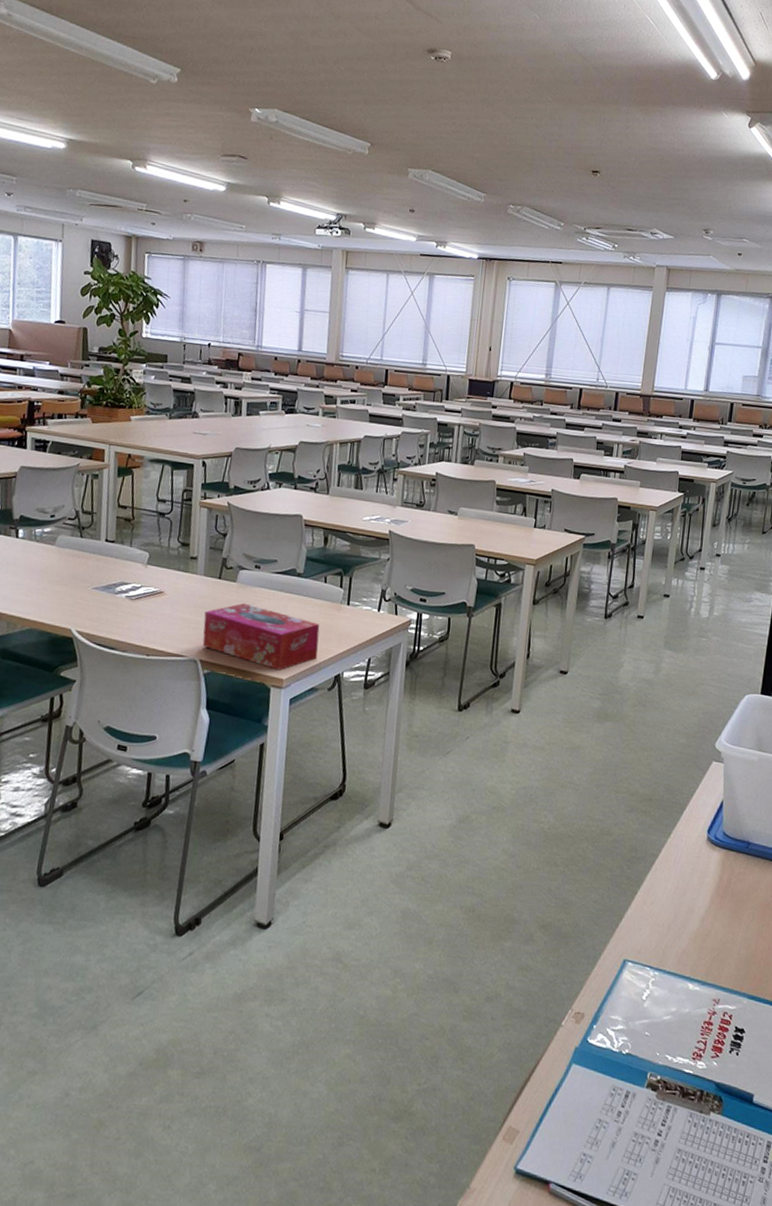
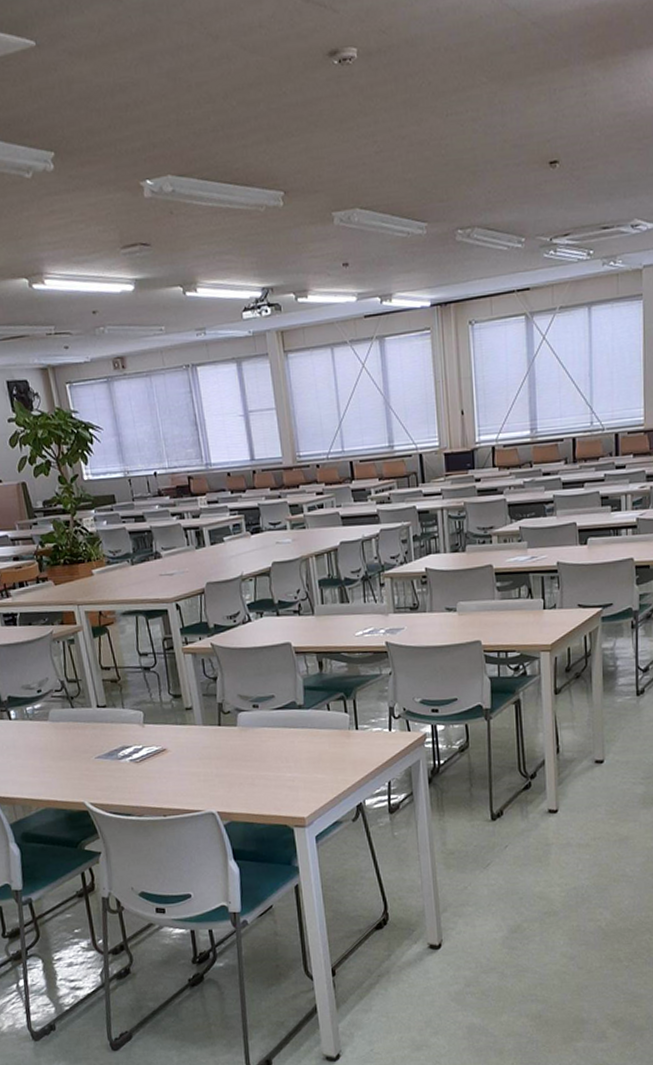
tissue box: present [202,603,320,671] -> none [212,746,336,809]

